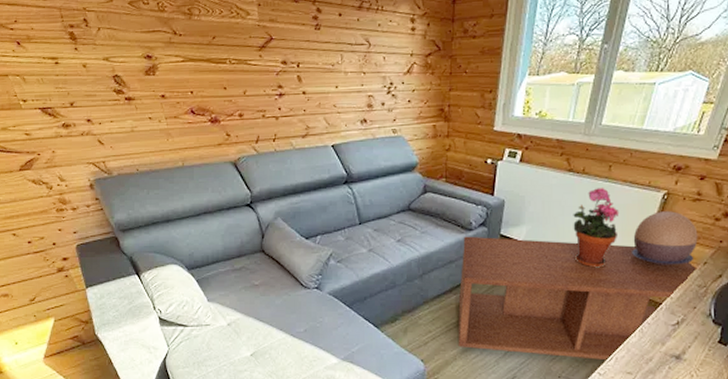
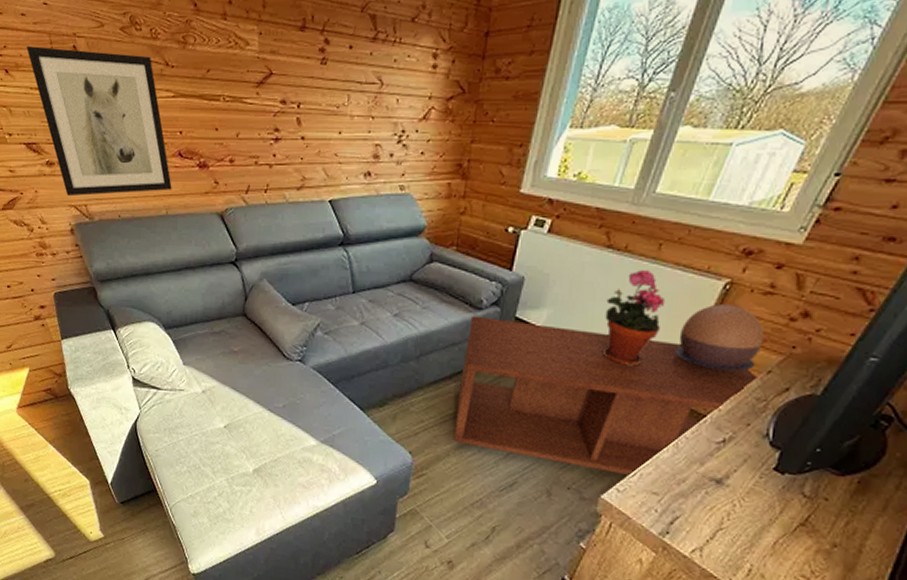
wall art: none [38,20,186,155] -> present [27,46,172,197]

